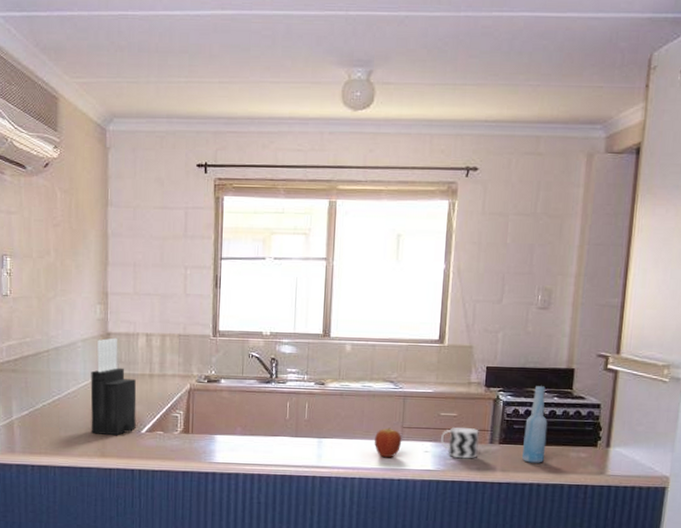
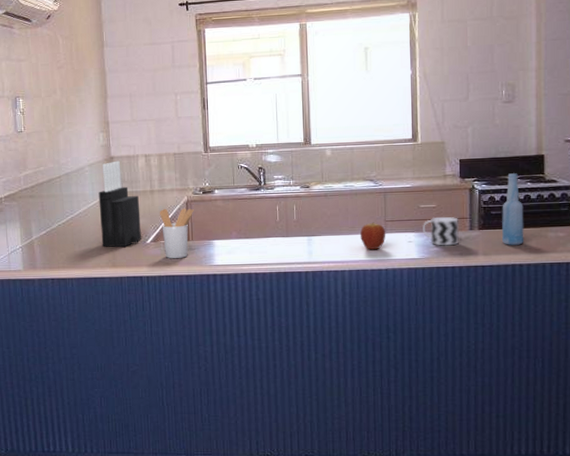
utensil holder: none [158,395,197,452] -> present [160,208,194,258]

